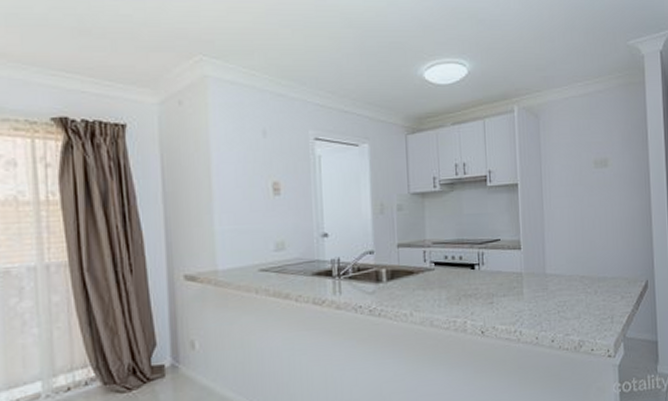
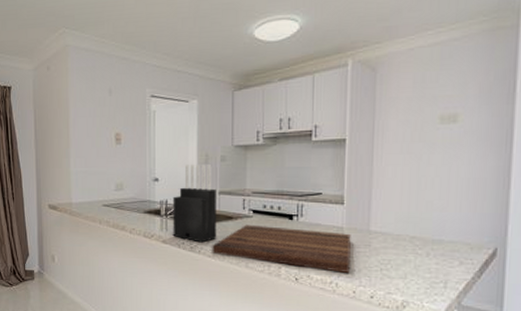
knife block: none [346,215,397,304] -> present [173,165,216,243]
cutting board: none [393,278,531,320] -> present [212,224,351,273]

